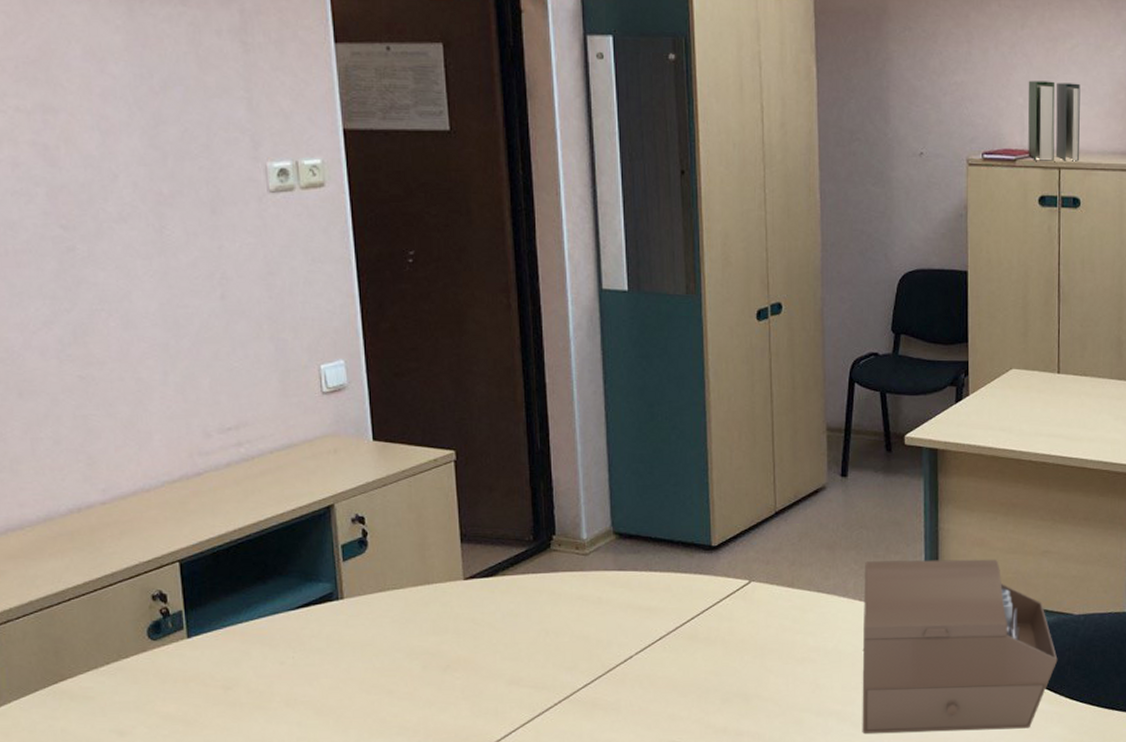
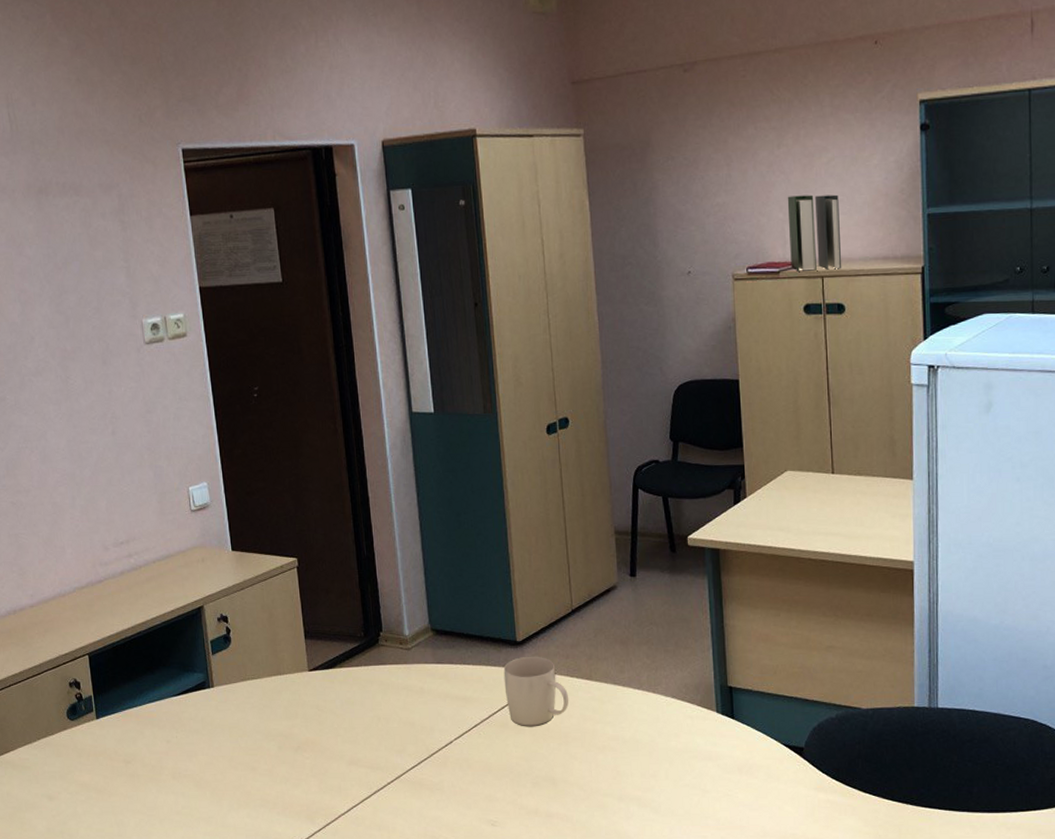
mug: none [695,562,768,639] -> present [503,656,569,727]
sewing box: present [862,559,1058,733] -> none [656,654,848,820]

